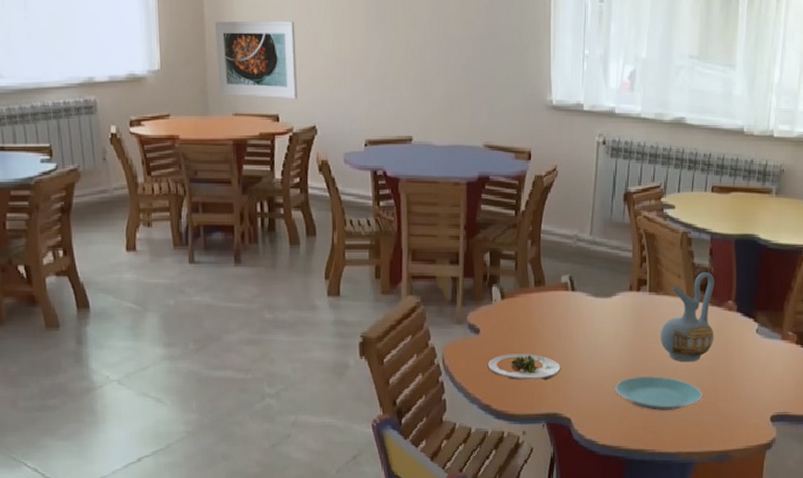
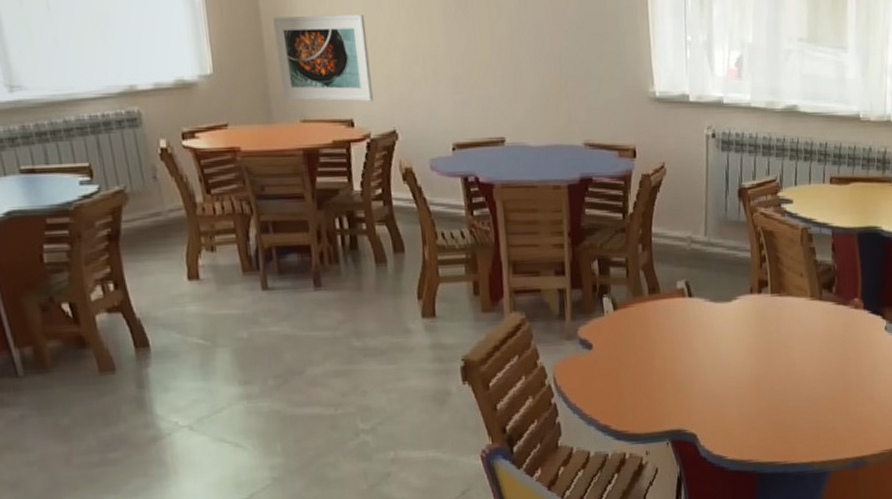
salad plate: present [487,353,561,380] -> none [603,367,682,396]
plate: present [615,376,703,411] -> none [741,383,834,420]
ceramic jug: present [660,272,715,362] -> none [785,269,842,366]

